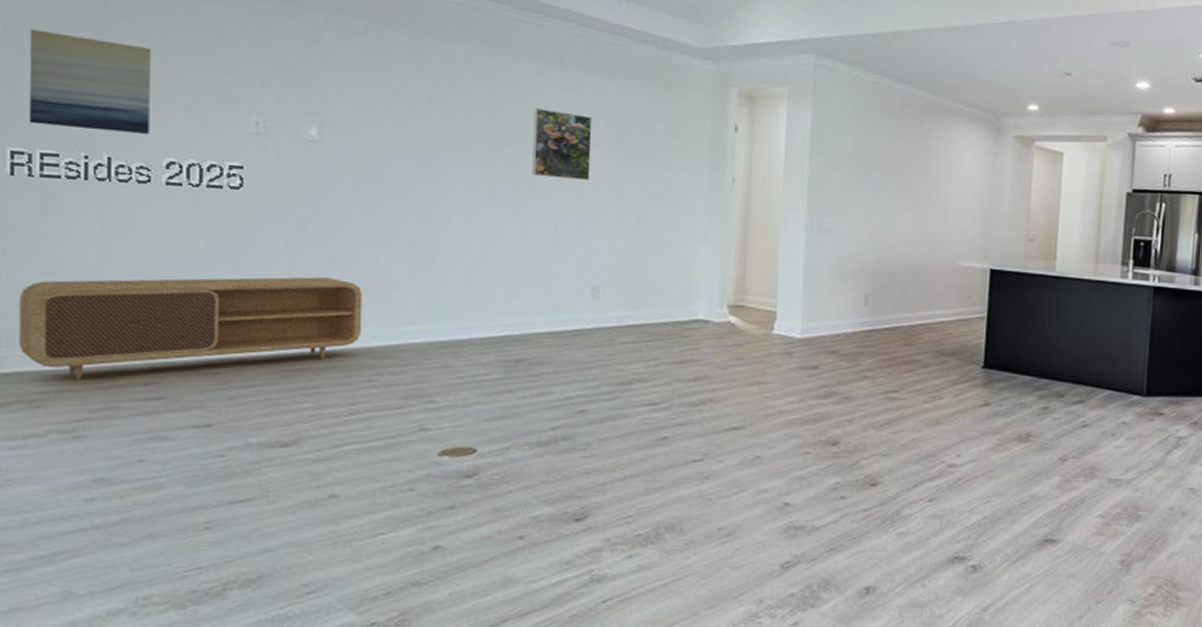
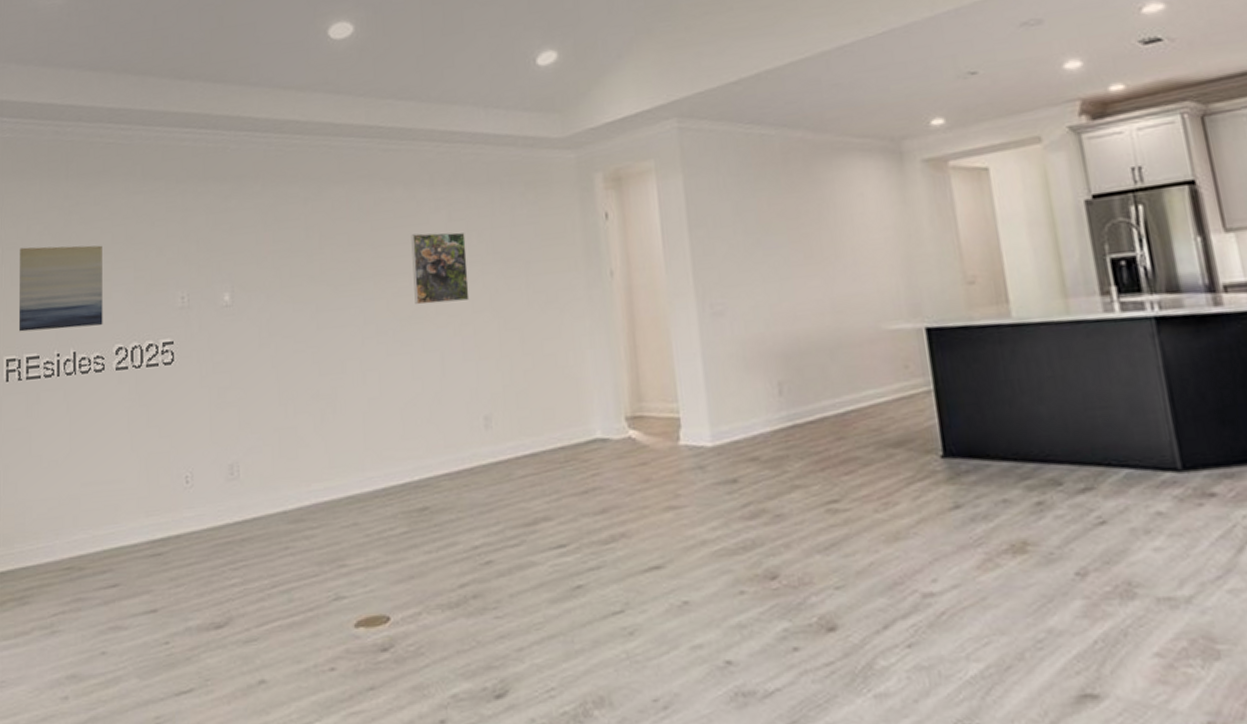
tv stand: present [19,277,363,379] -> none [12,441,278,572]

